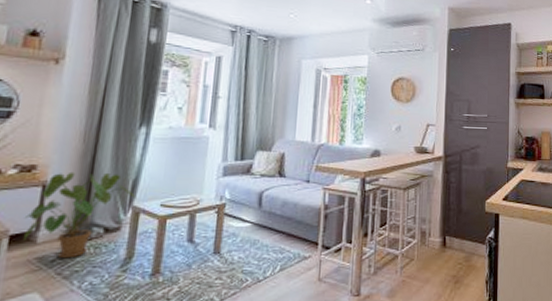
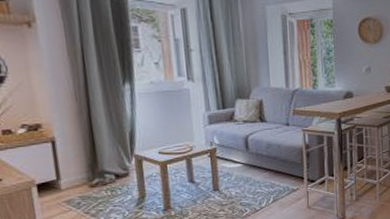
house plant: present [24,171,138,259] -> none [45,126,138,201]

